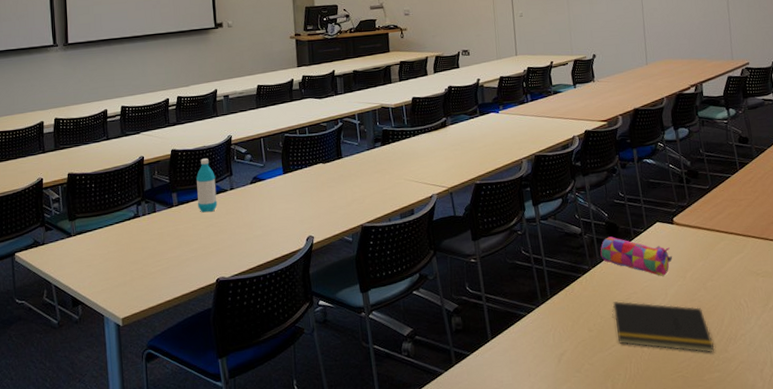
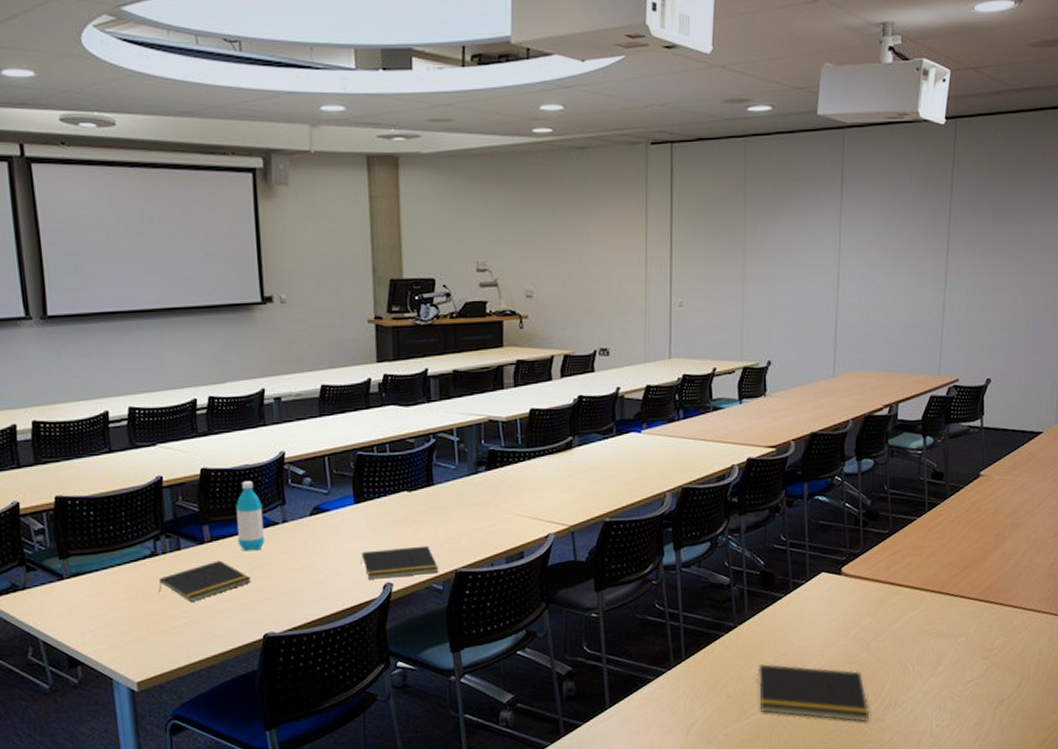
notepad: none [139,220,207,253] -> present [158,560,251,602]
notepad: none [289,205,349,234] -> present [360,545,439,580]
pencil case: present [600,236,673,276] -> none [750,588,836,635]

